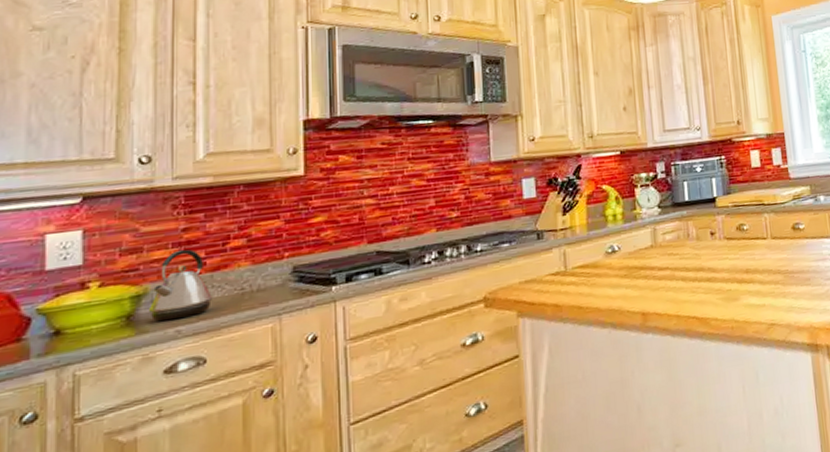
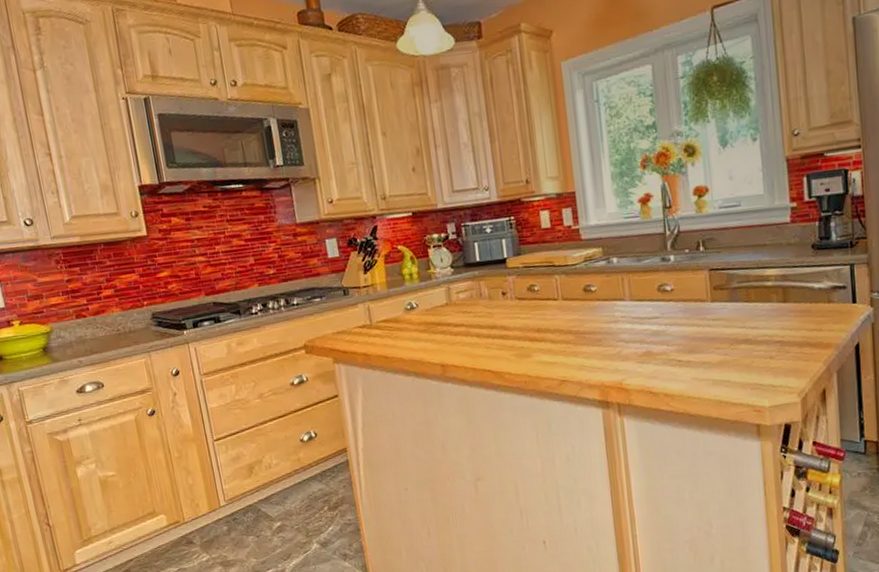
kettle: present [149,249,213,322] -> none [55,296,99,354]

